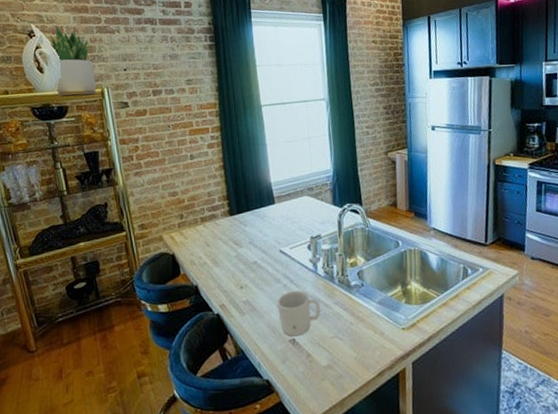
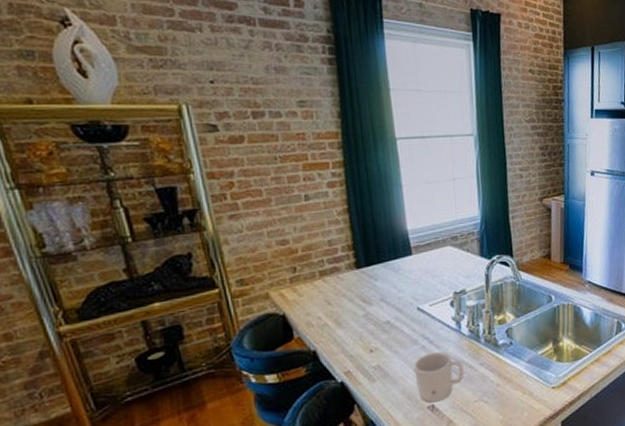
planter: present [50,26,96,97] -> none [96,14,170,114]

